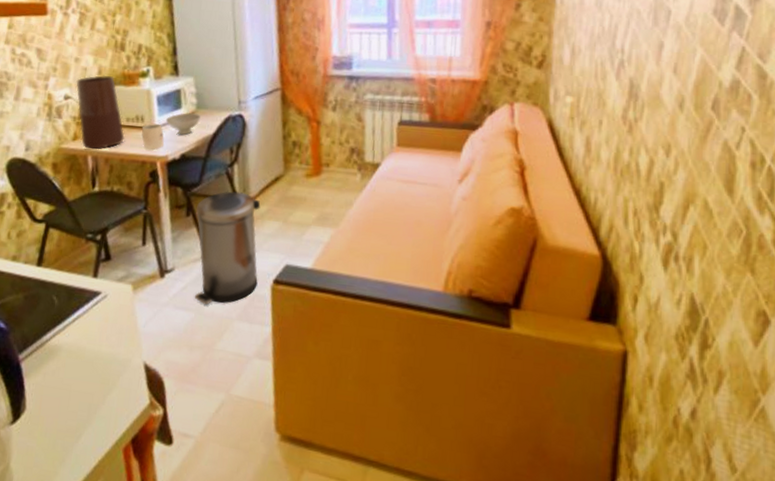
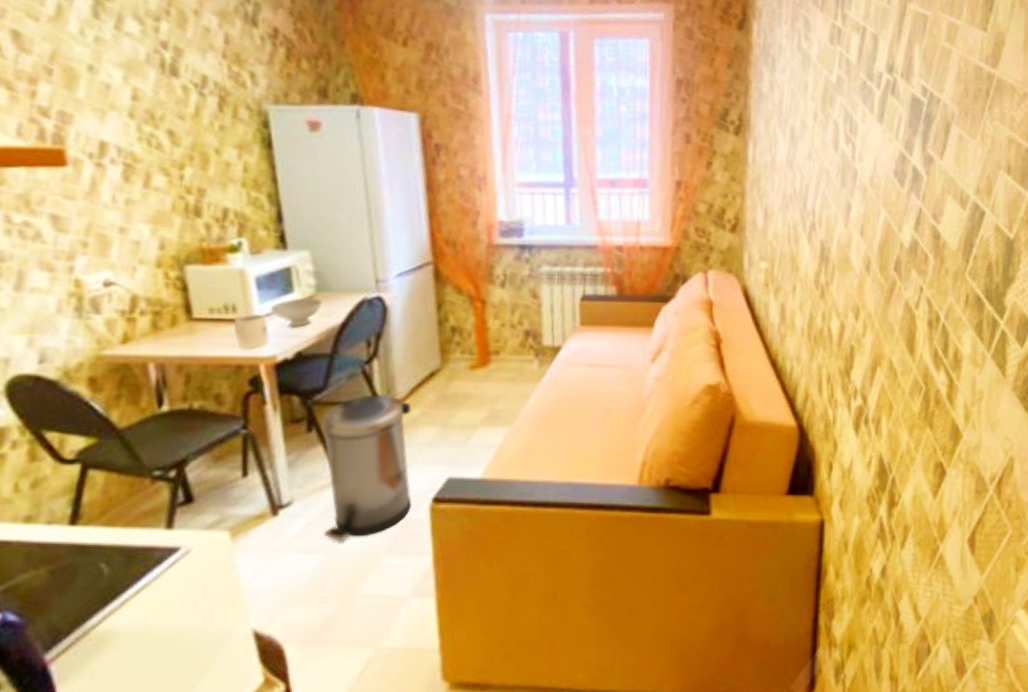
vase: present [75,75,125,150] -> none [122,251,207,355]

